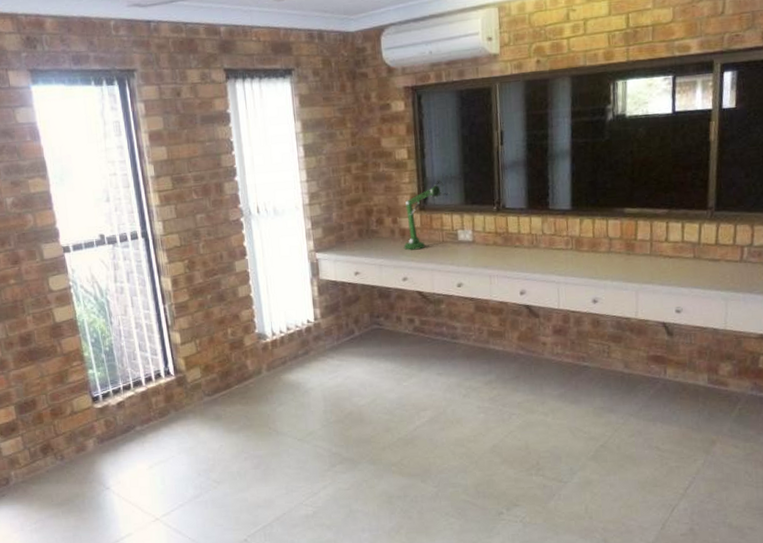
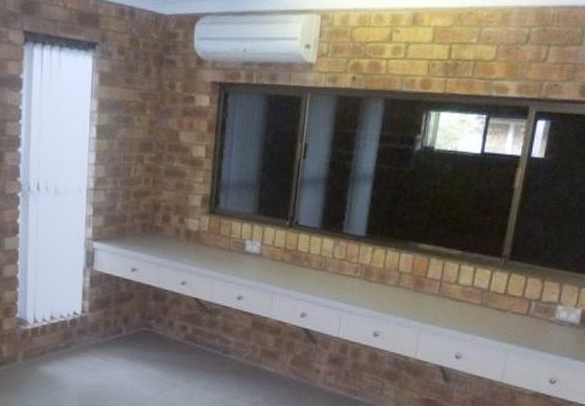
desk lamp: present [403,180,450,251] -> none [187,184,243,255]

